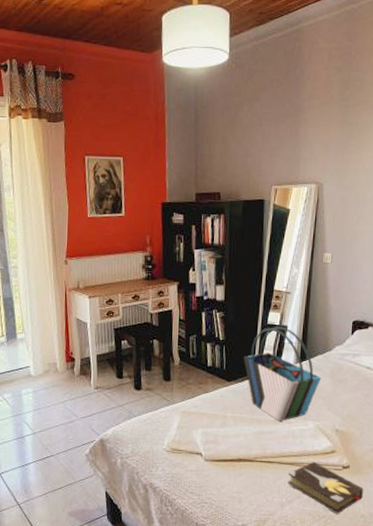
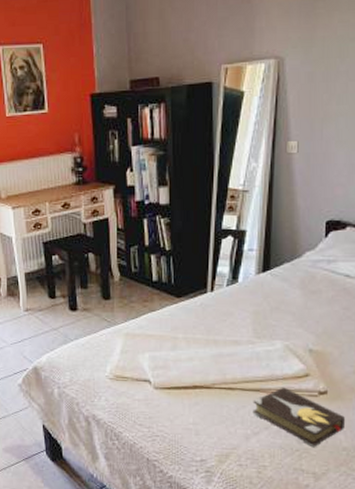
tote bag: present [243,327,322,422] -> none [194,232,290,343]

